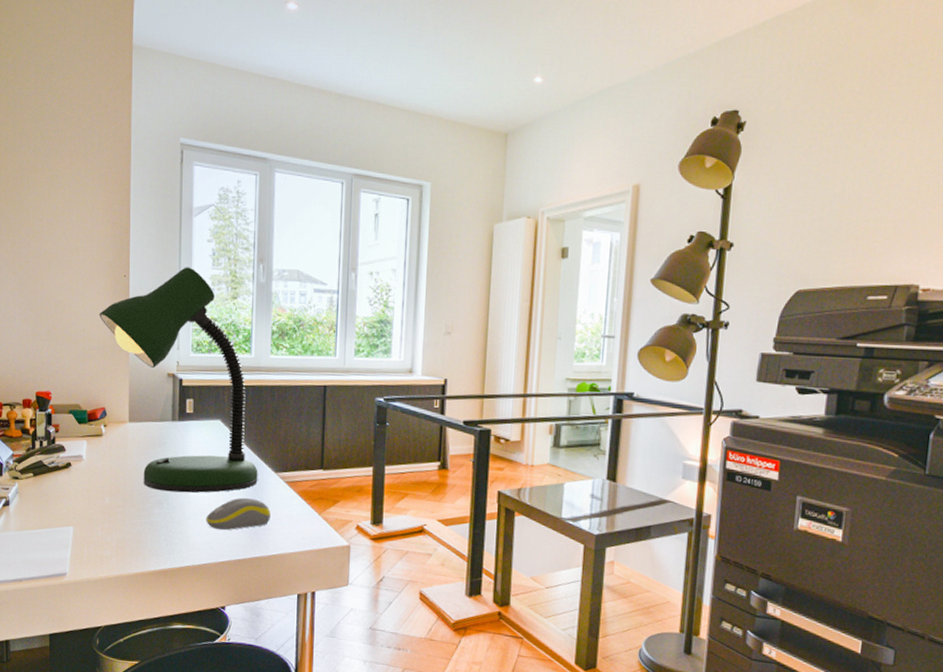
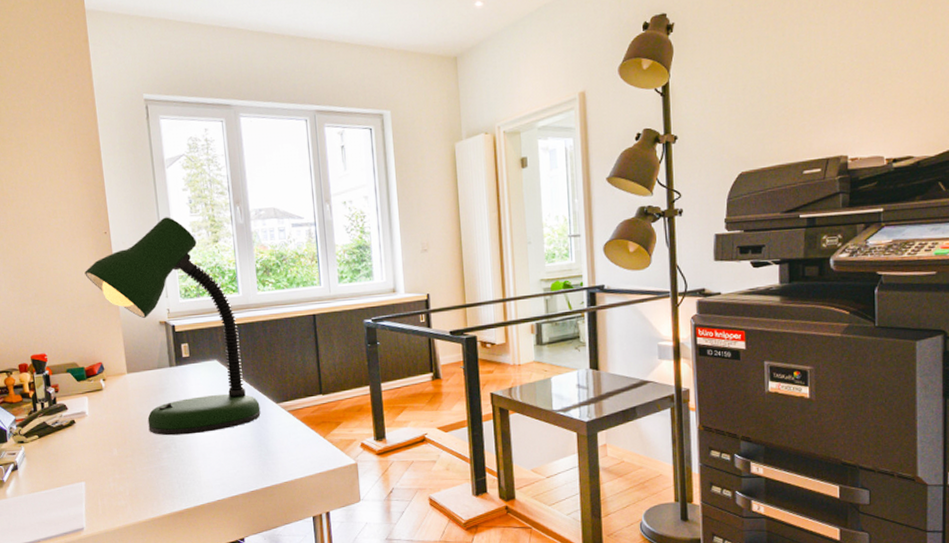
computer mouse: present [206,497,270,531] -> none [214,430,277,466]

